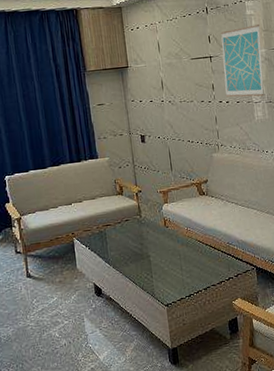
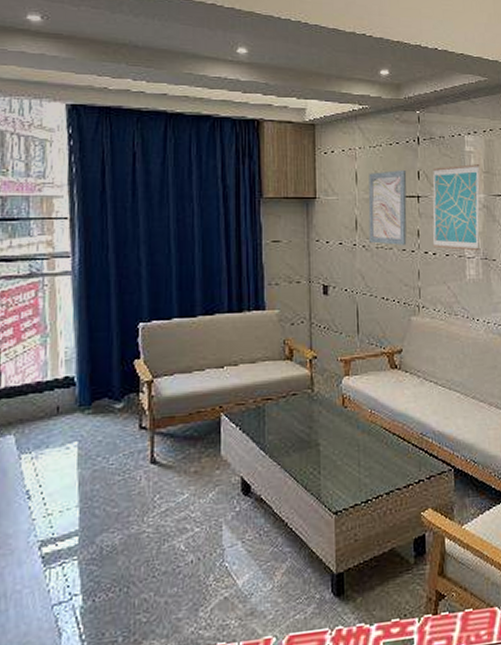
wall art: none [168,37,204,99] -> present [368,170,407,245]

